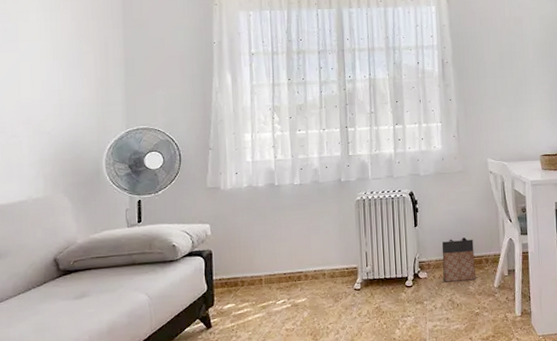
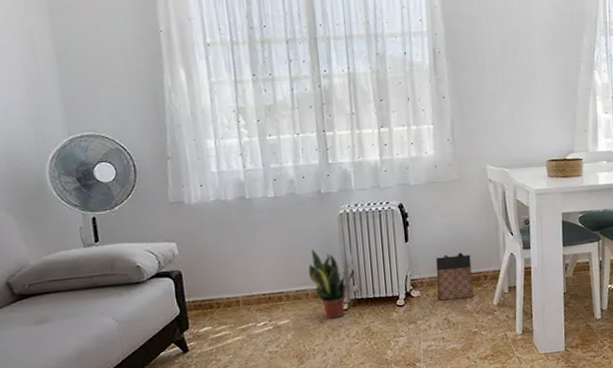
potted plant: none [327,231,368,298] -> present [308,249,355,319]

